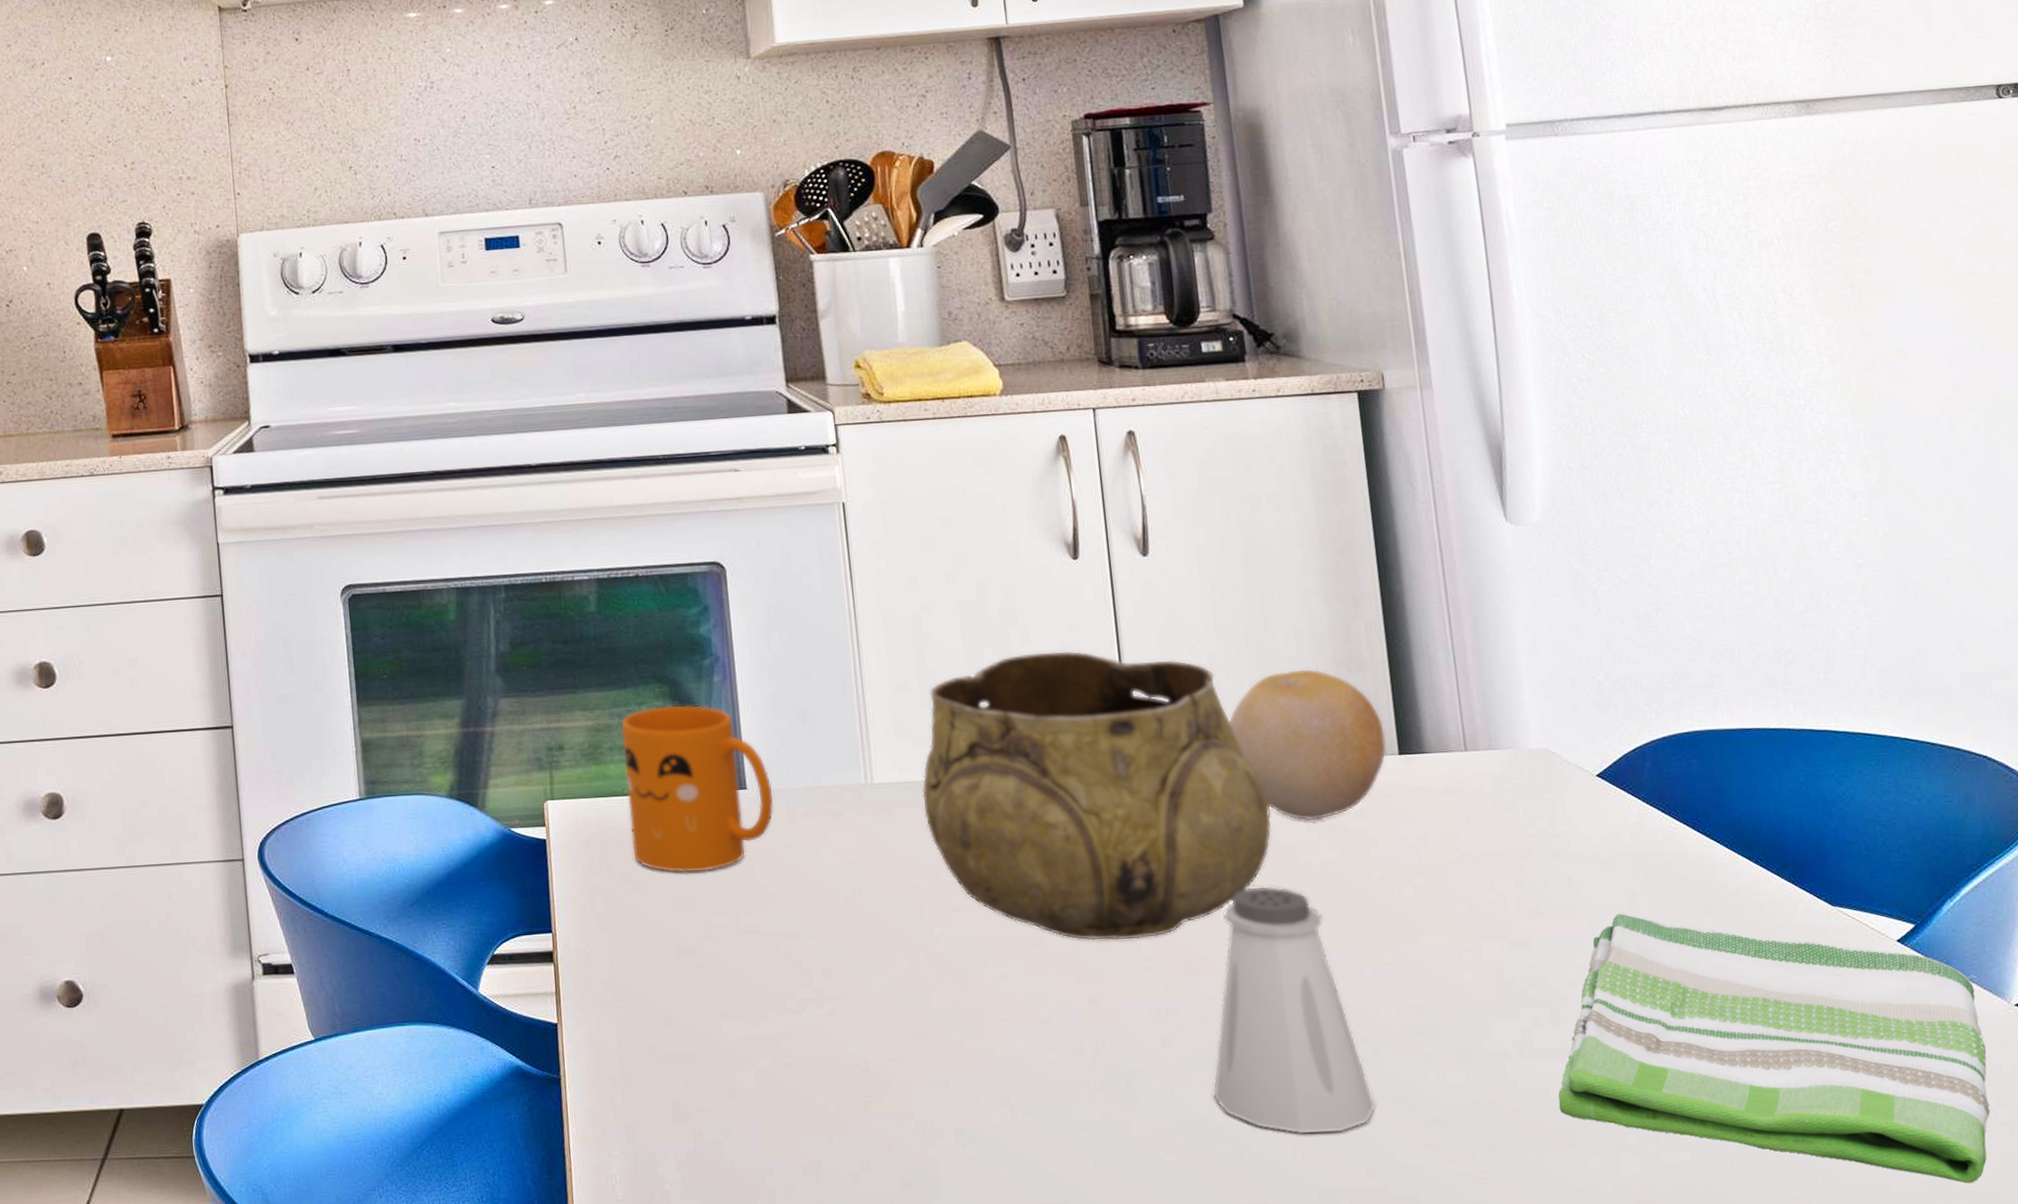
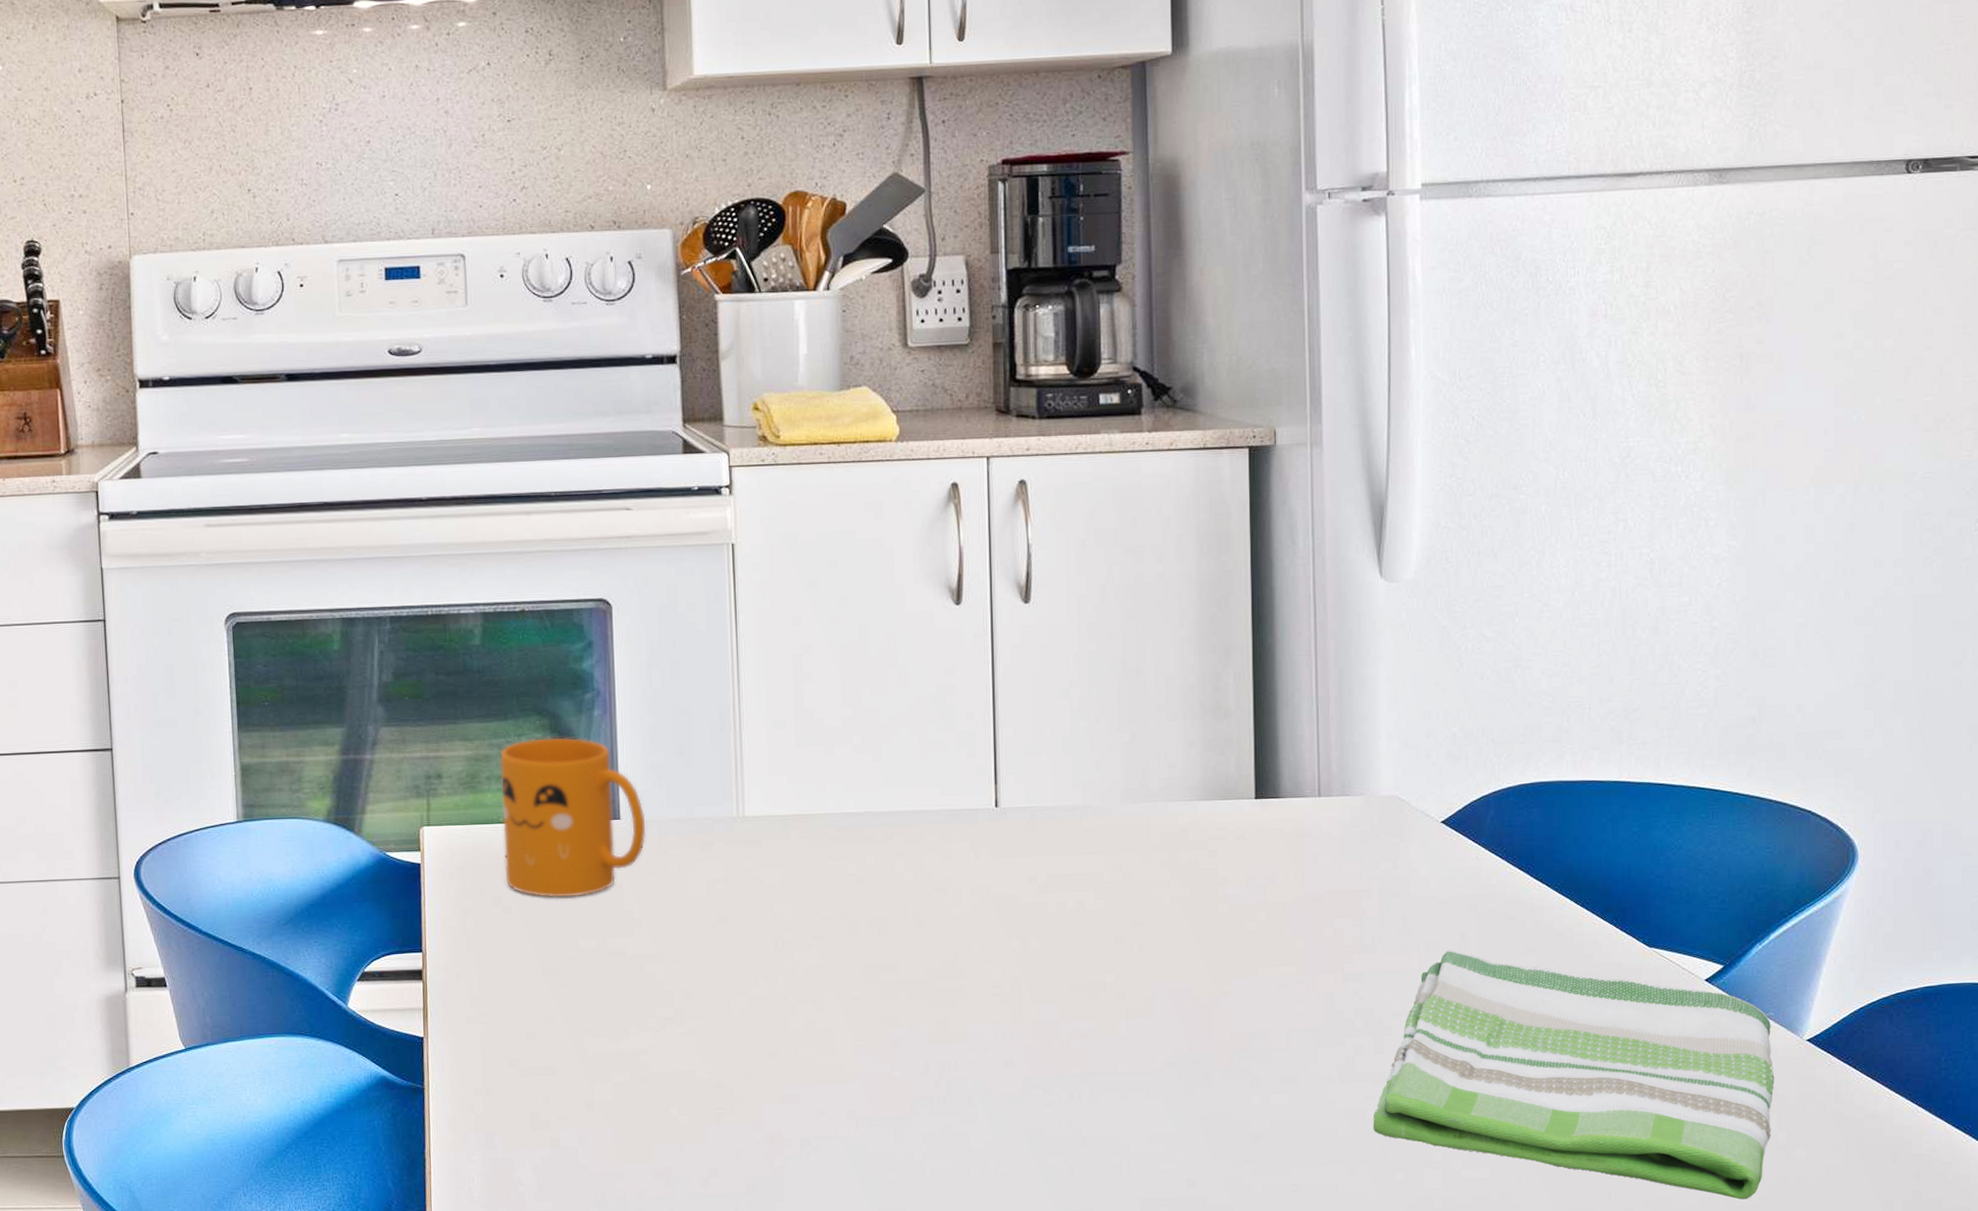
decorative bowl: present [922,650,1272,941] -> none [792,693,1128,968]
saltshaker: present [1213,886,1375,1134] -> none [1049,919,1201,1148]
fruit: present [1228,669,1387,821] -> none [1094,715,1245,860]

